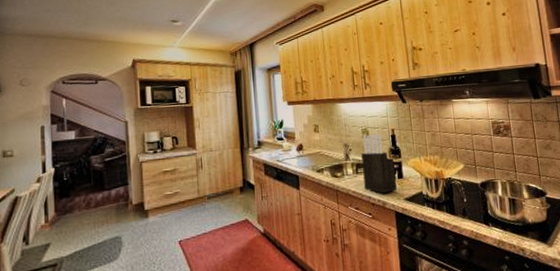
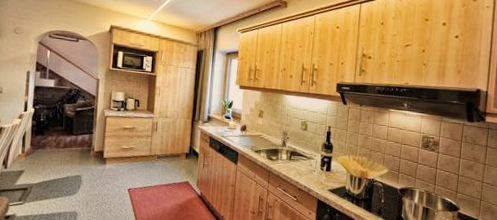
knife block: present [361,133,398,194] -> none [294,127,325,182]

